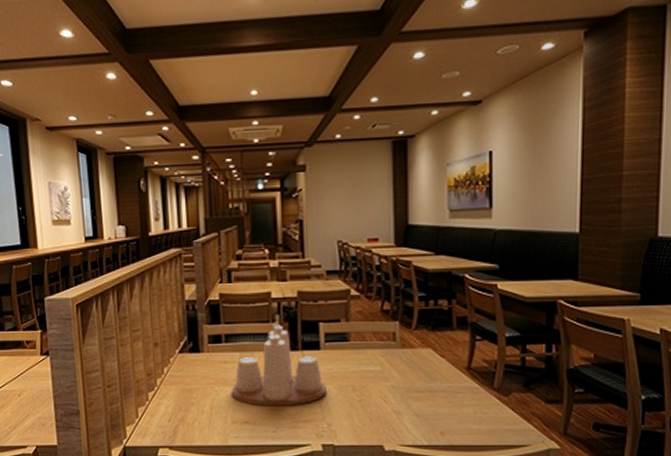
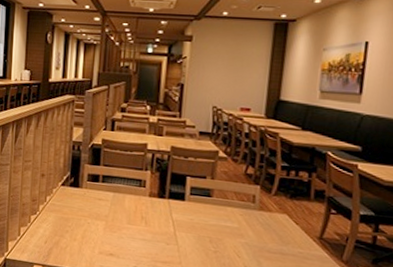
condiment set: present [232,315,327,406] -> none [102,164,186,247]

